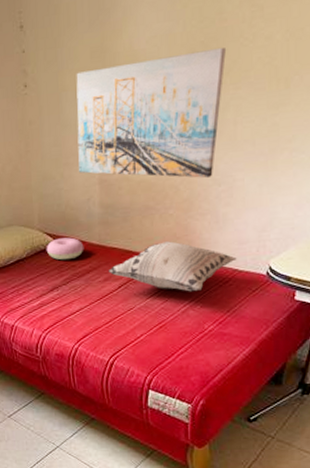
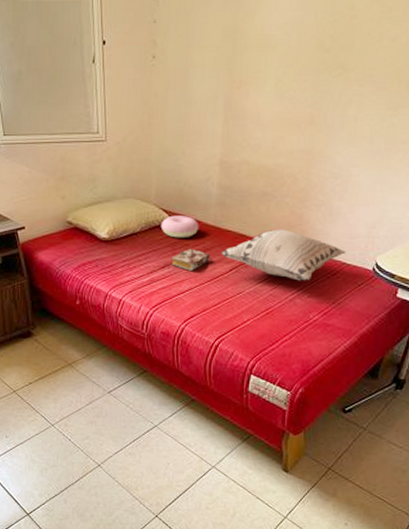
book: none [59,269,98,291] -> present [171,248,210,271]
wall art: present [76,47,226,179] -> none [201,43,353,171]

